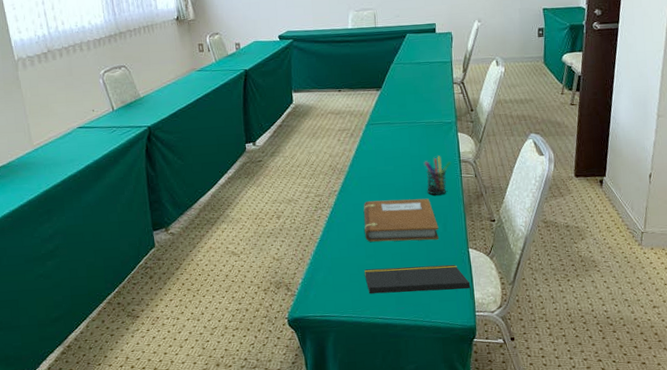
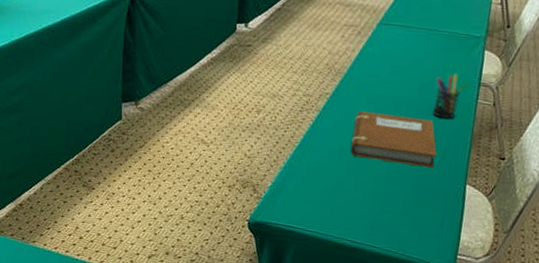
notepad: present [364,264,473,300] -> none [341,185,459,241]

